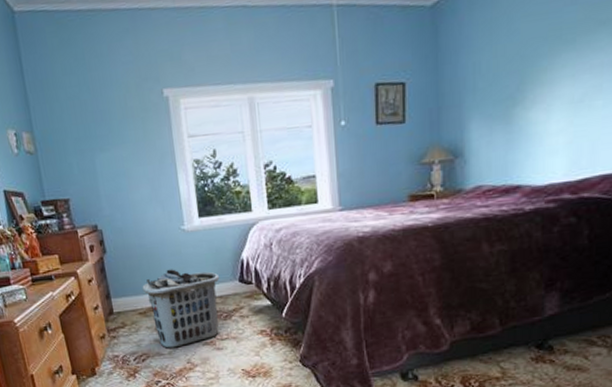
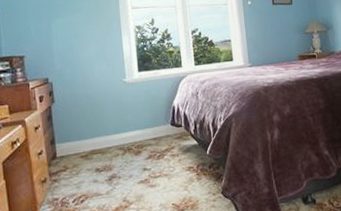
clothes hamper: present [142,269,220,348] -> none [85,115,155,189]

